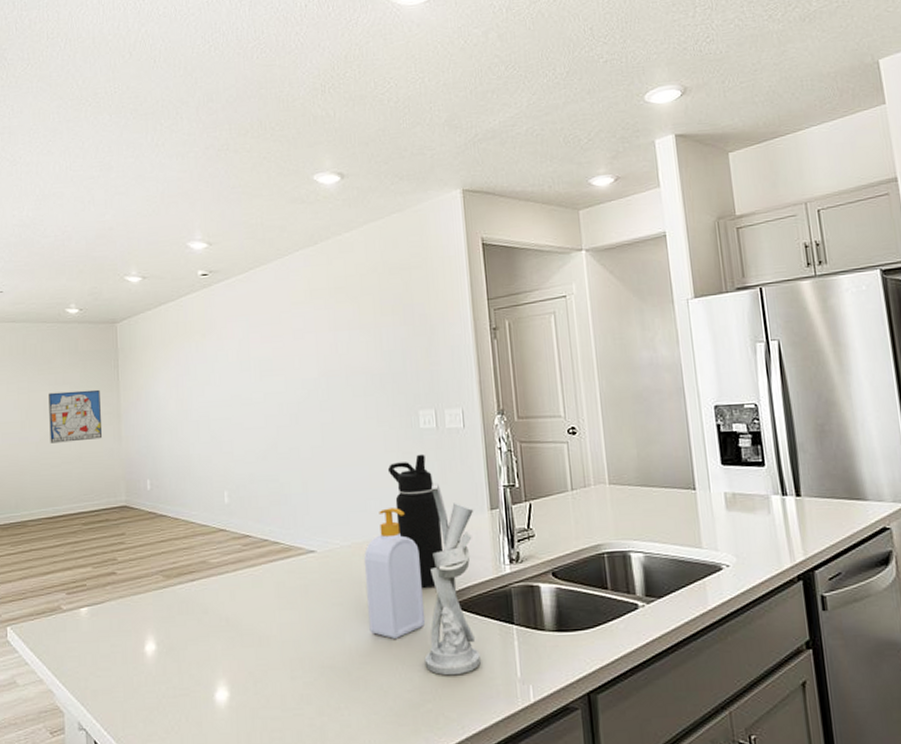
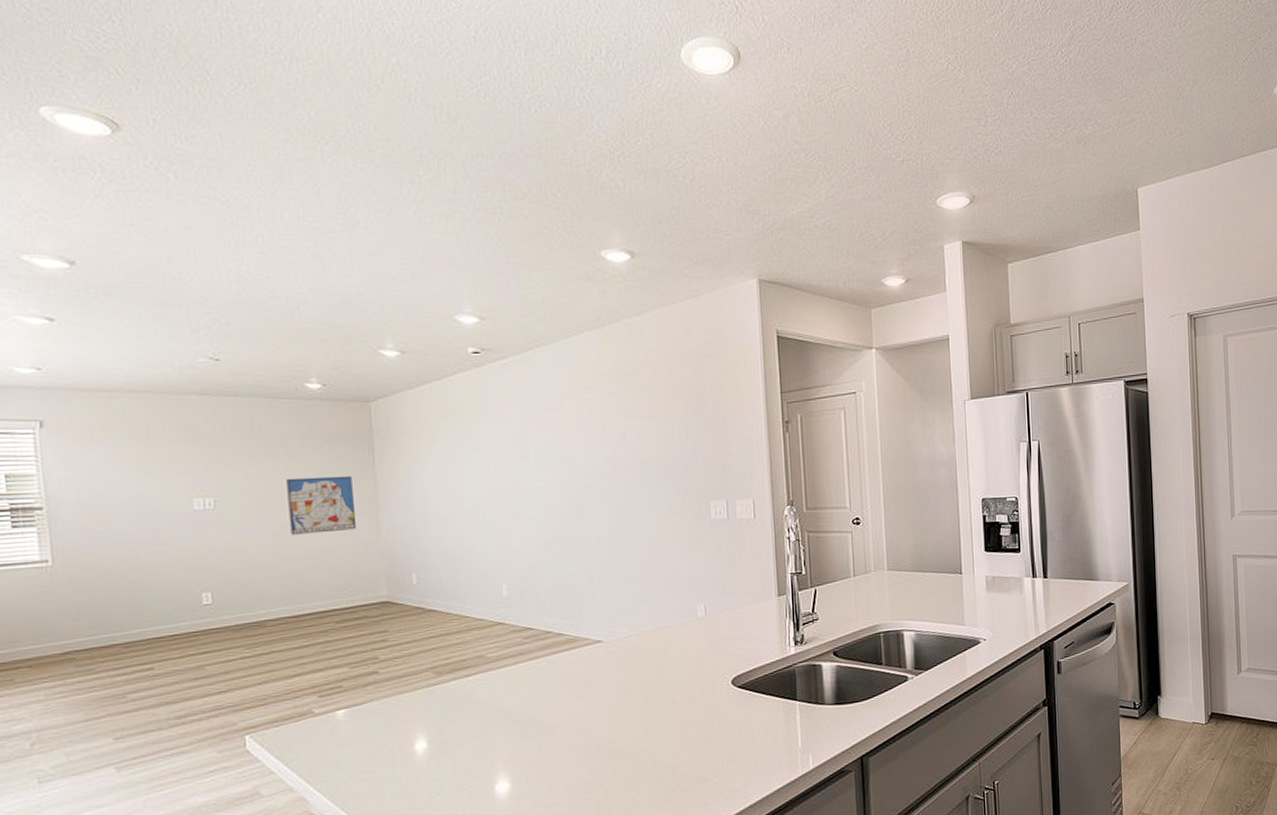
soap bottle: present [364,508,426,639] -> none [653,596,713,721]
water bottle: present [387,454,444,588] -> none [677,543,732,672]
utensil holder: present [424,483,481,676] -> none [711,572,765,752]

